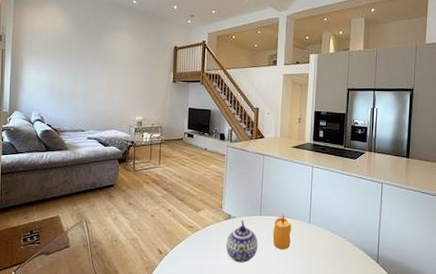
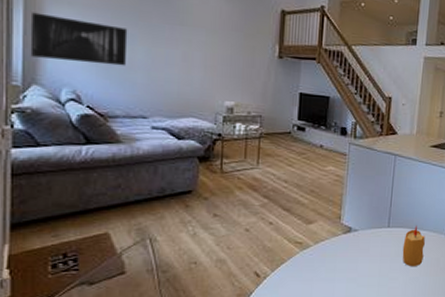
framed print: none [14,62,73,95] -> present [30,12,128,66]
teapot: present [226,220,258,263] -> none [344,233,385,283]

